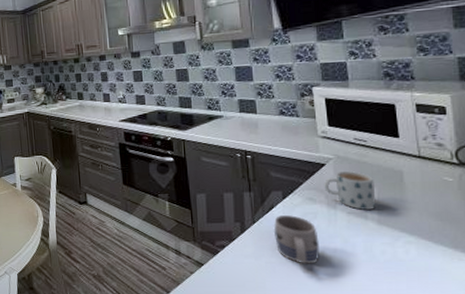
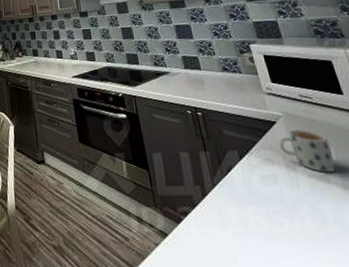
mug: present [273,215,321,264] -> none [234,178,290,236]

